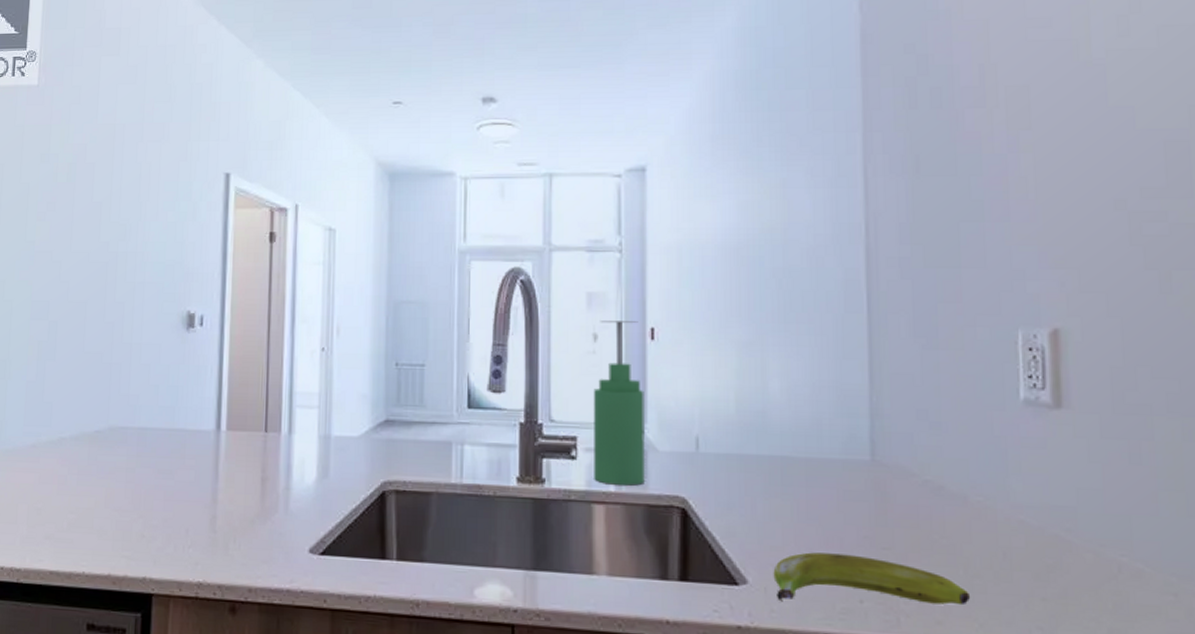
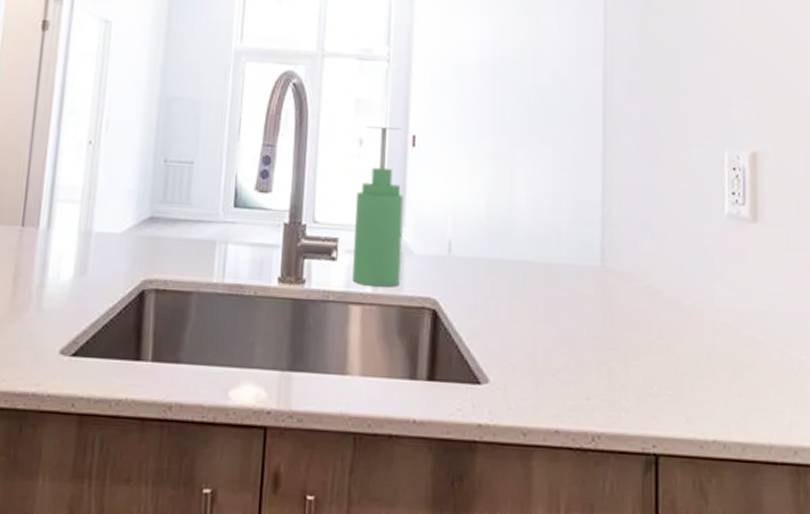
banana: present [773,552,971,606] -> none [512,352,681,401]

